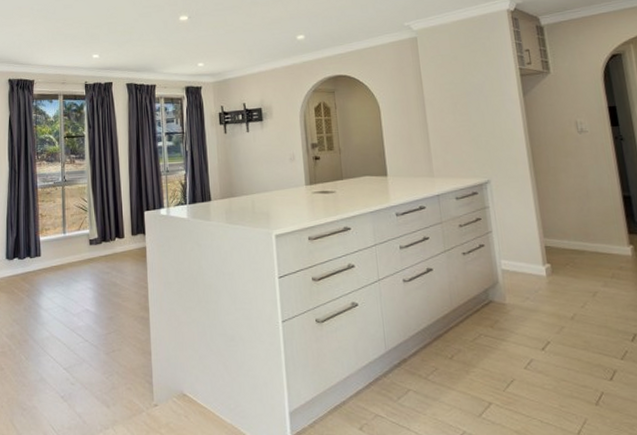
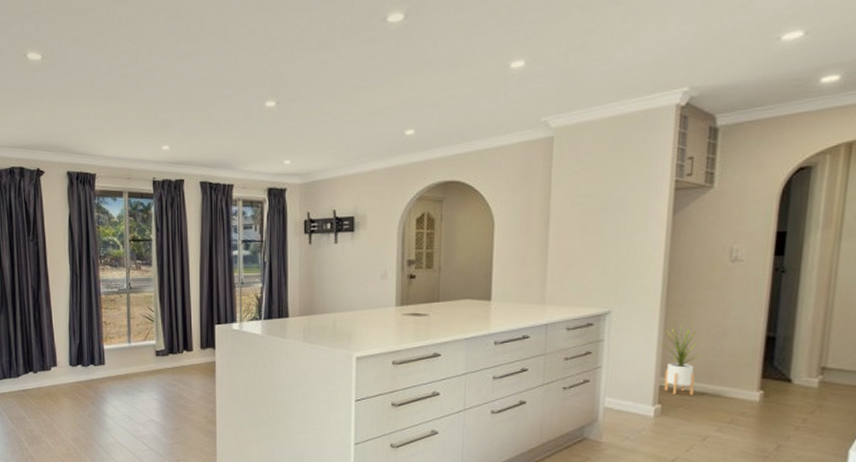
house plant: none [536,186,576,254] -> present [660,321,708,395]

